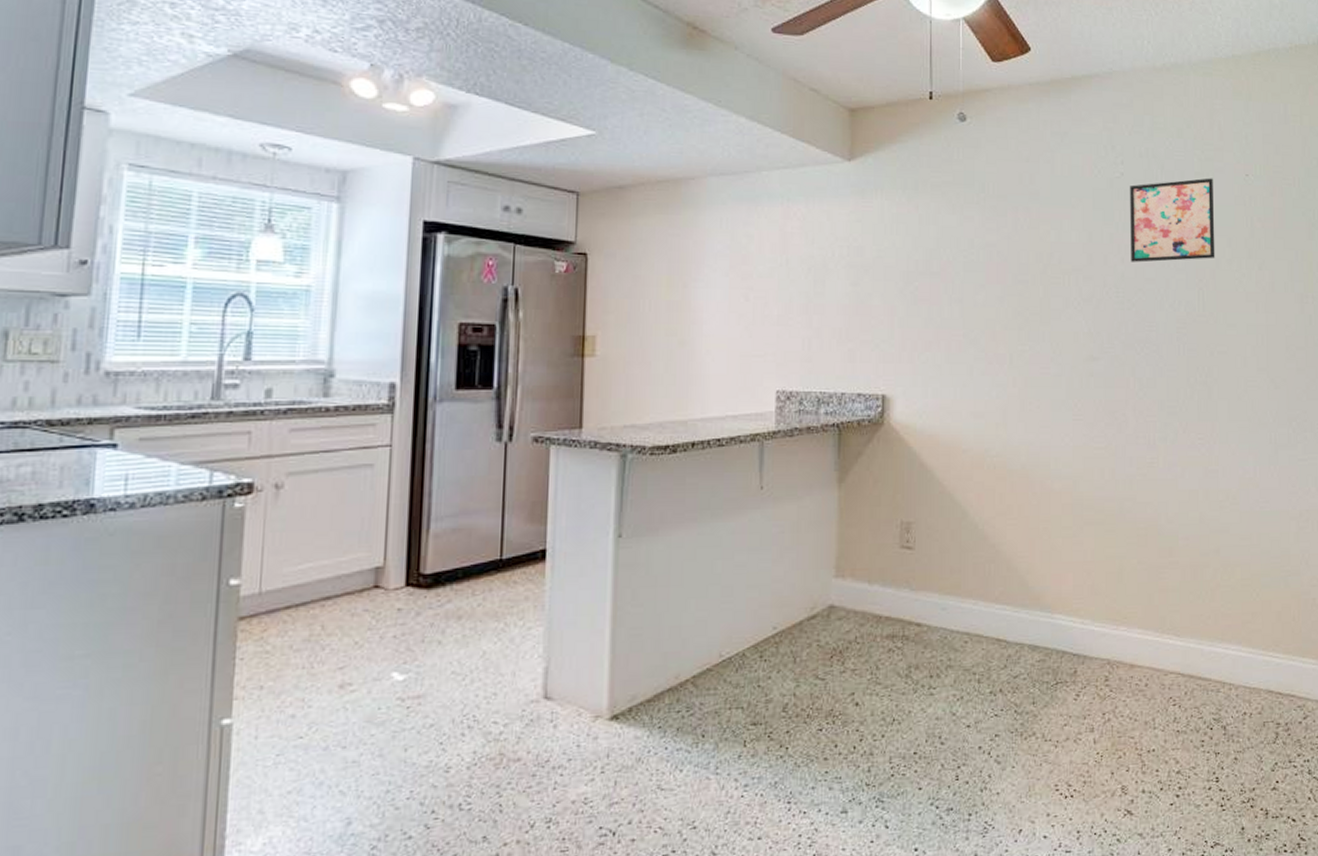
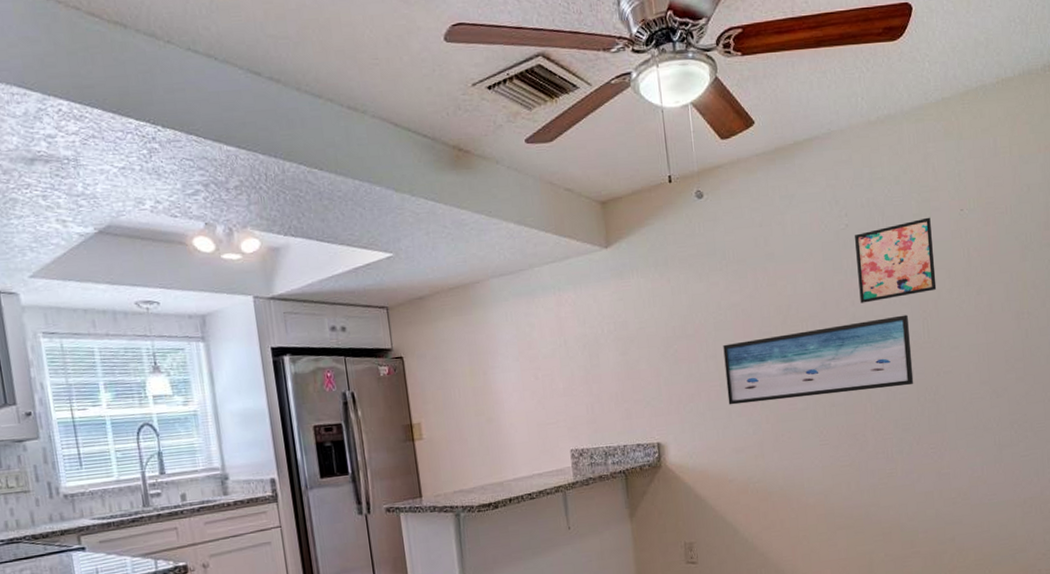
wall art: none [971,281,1184,362] -> present [723,314,914,405]

